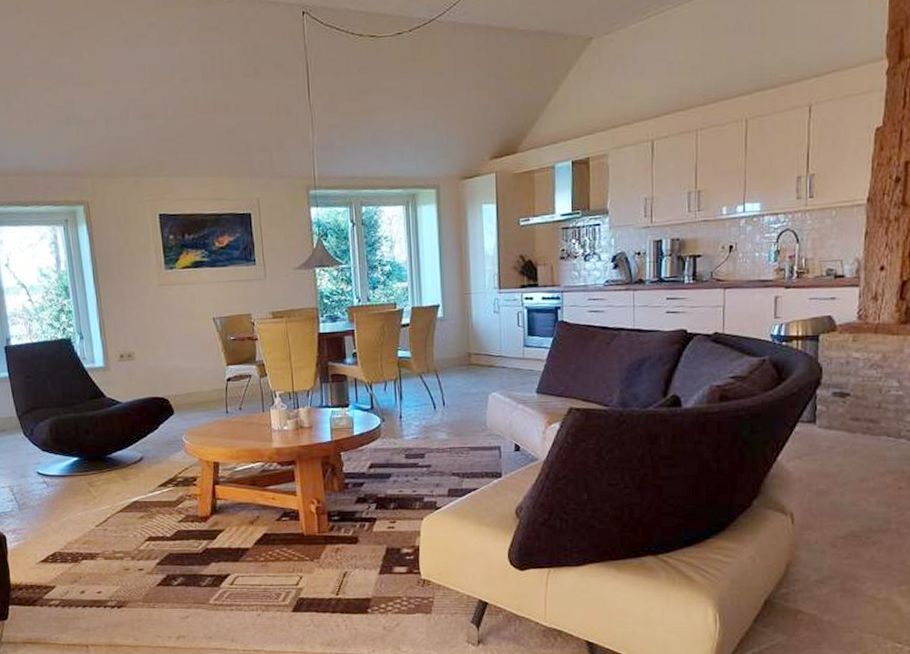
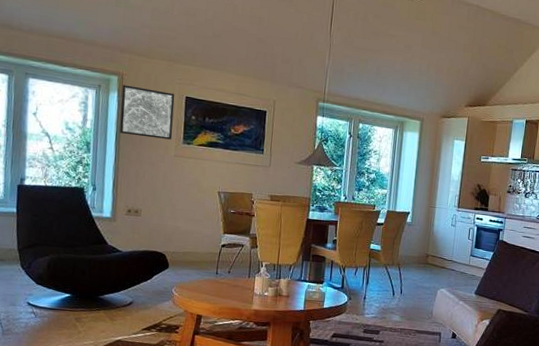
wall art: none [90,213,153,270] -> present [119,85,175,140]

